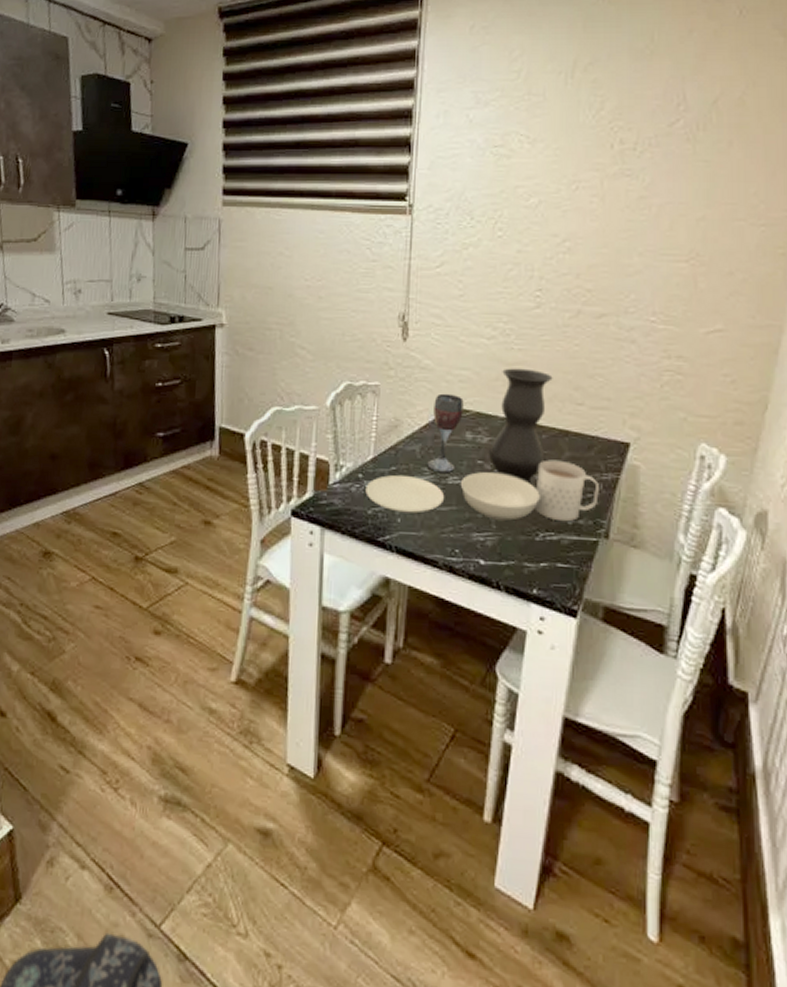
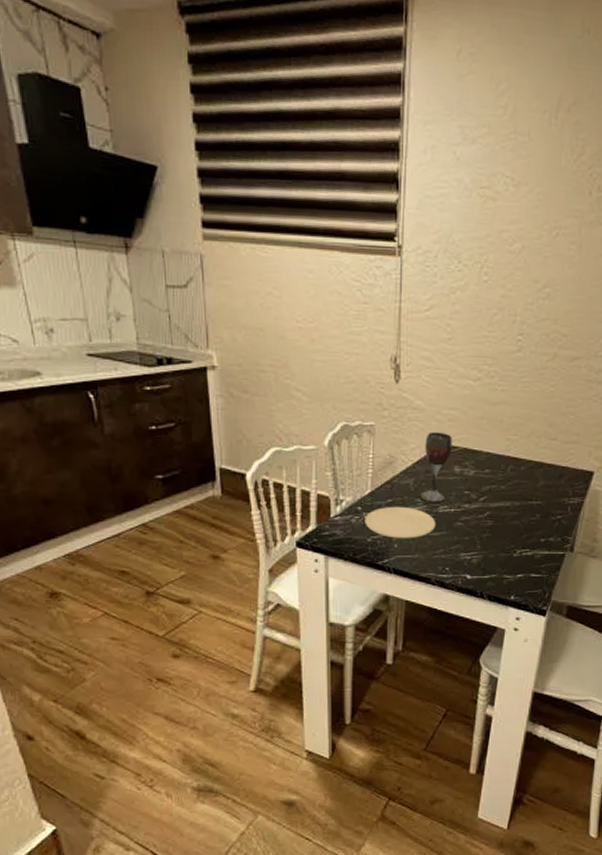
bowl: present [460,472,540,521] -> none [449,501,518,541]
vase: present [489,368,553,483] -> none [475,407,531,508]
mug: present [535,459,599,522] -> none [513,488,567,540]

